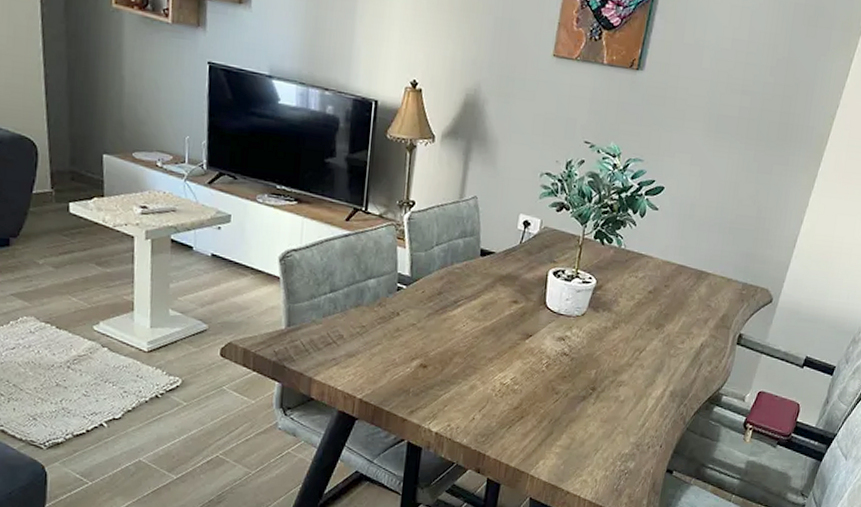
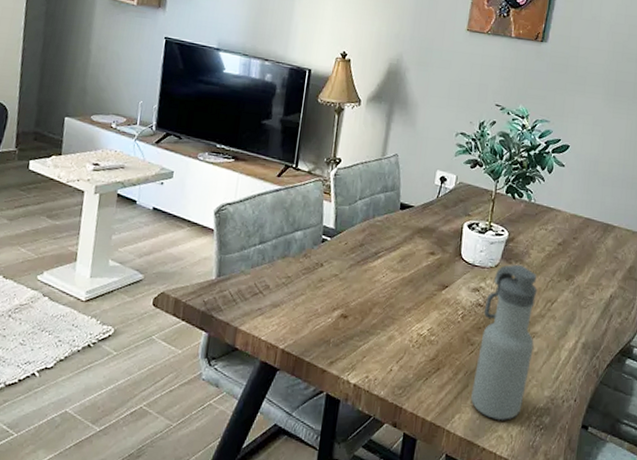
water bottle: none [555,313,626,466] -> present [471,264,538,421]

